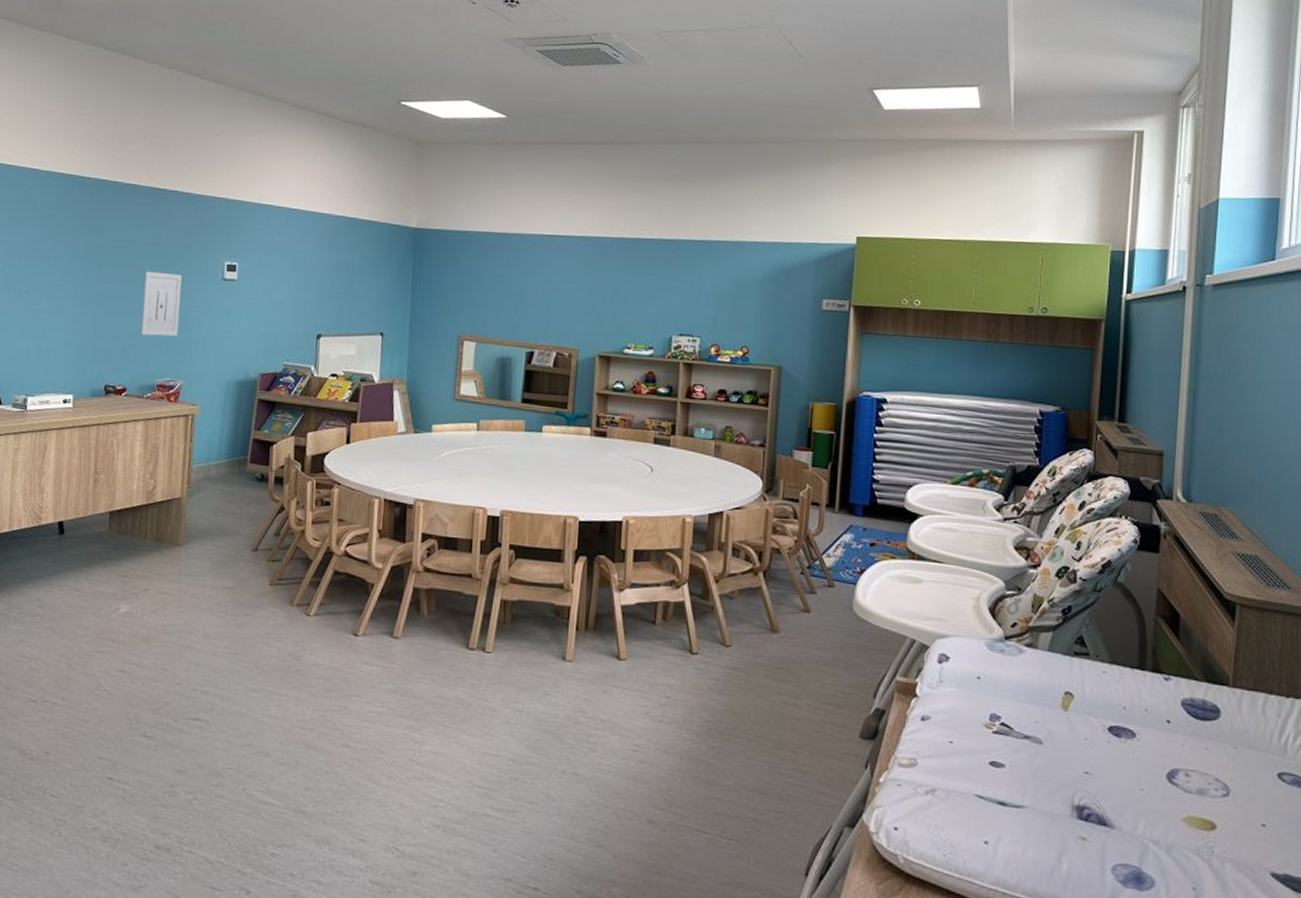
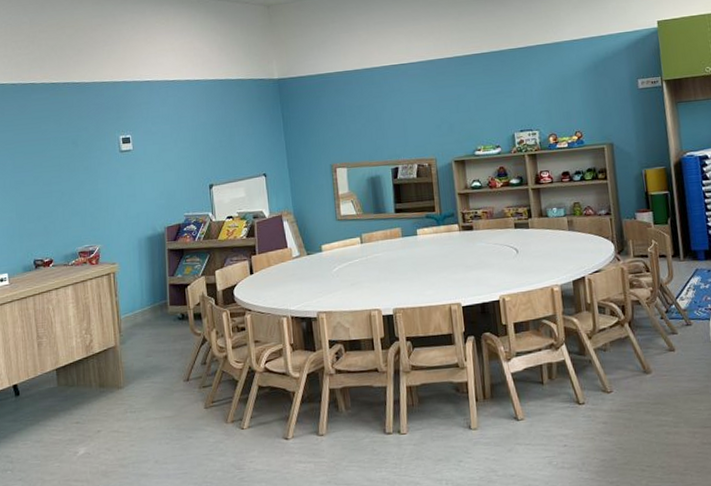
wall art: present [141,271,182,337] -> none [52,154,90,211]

